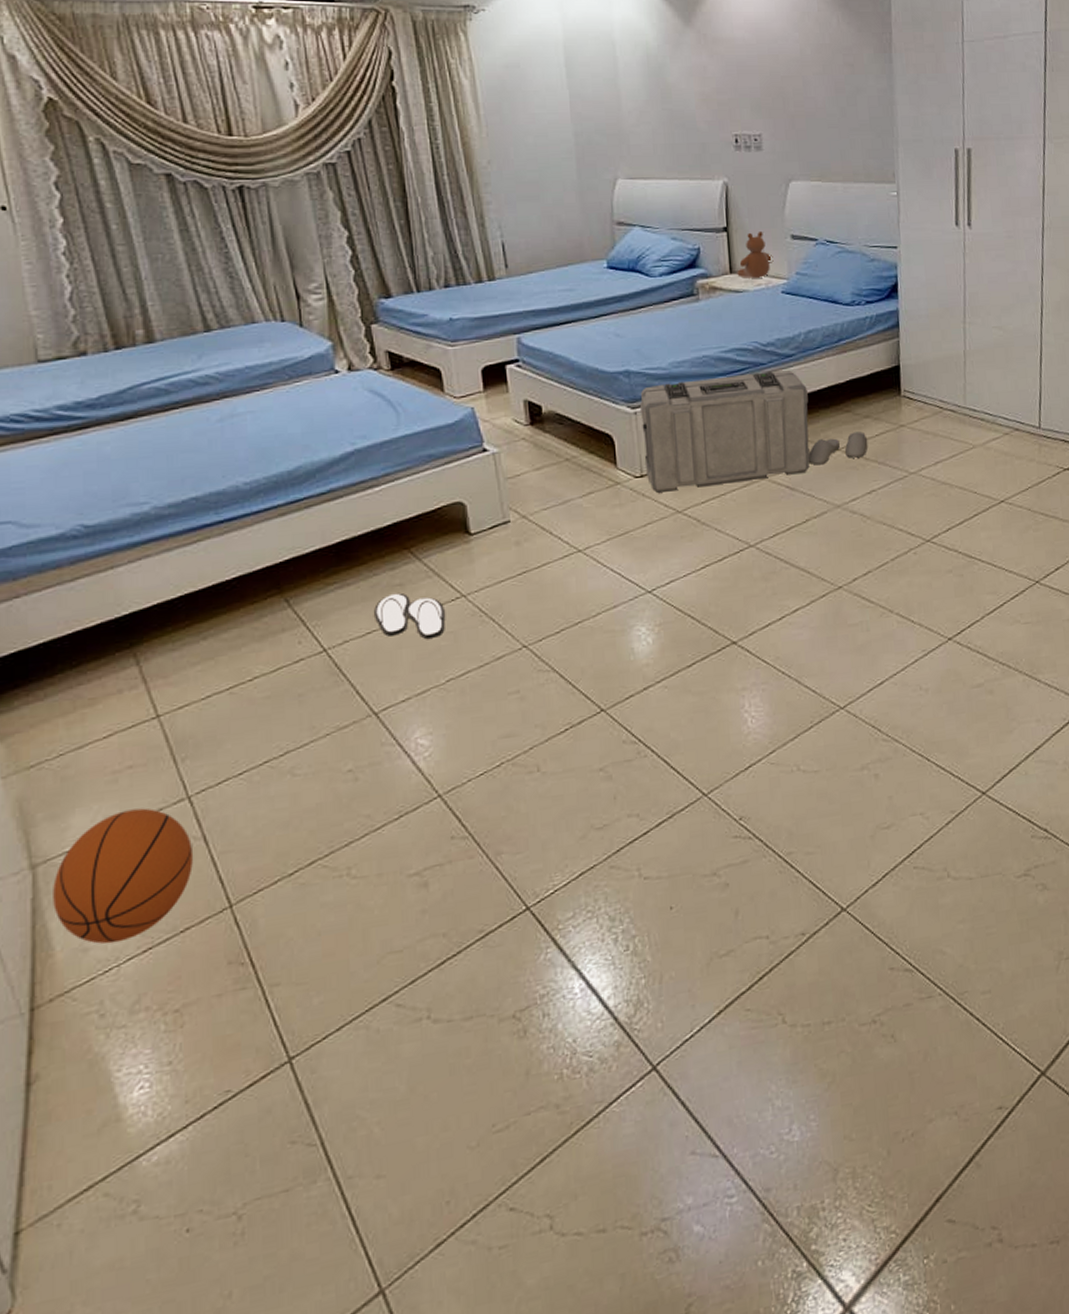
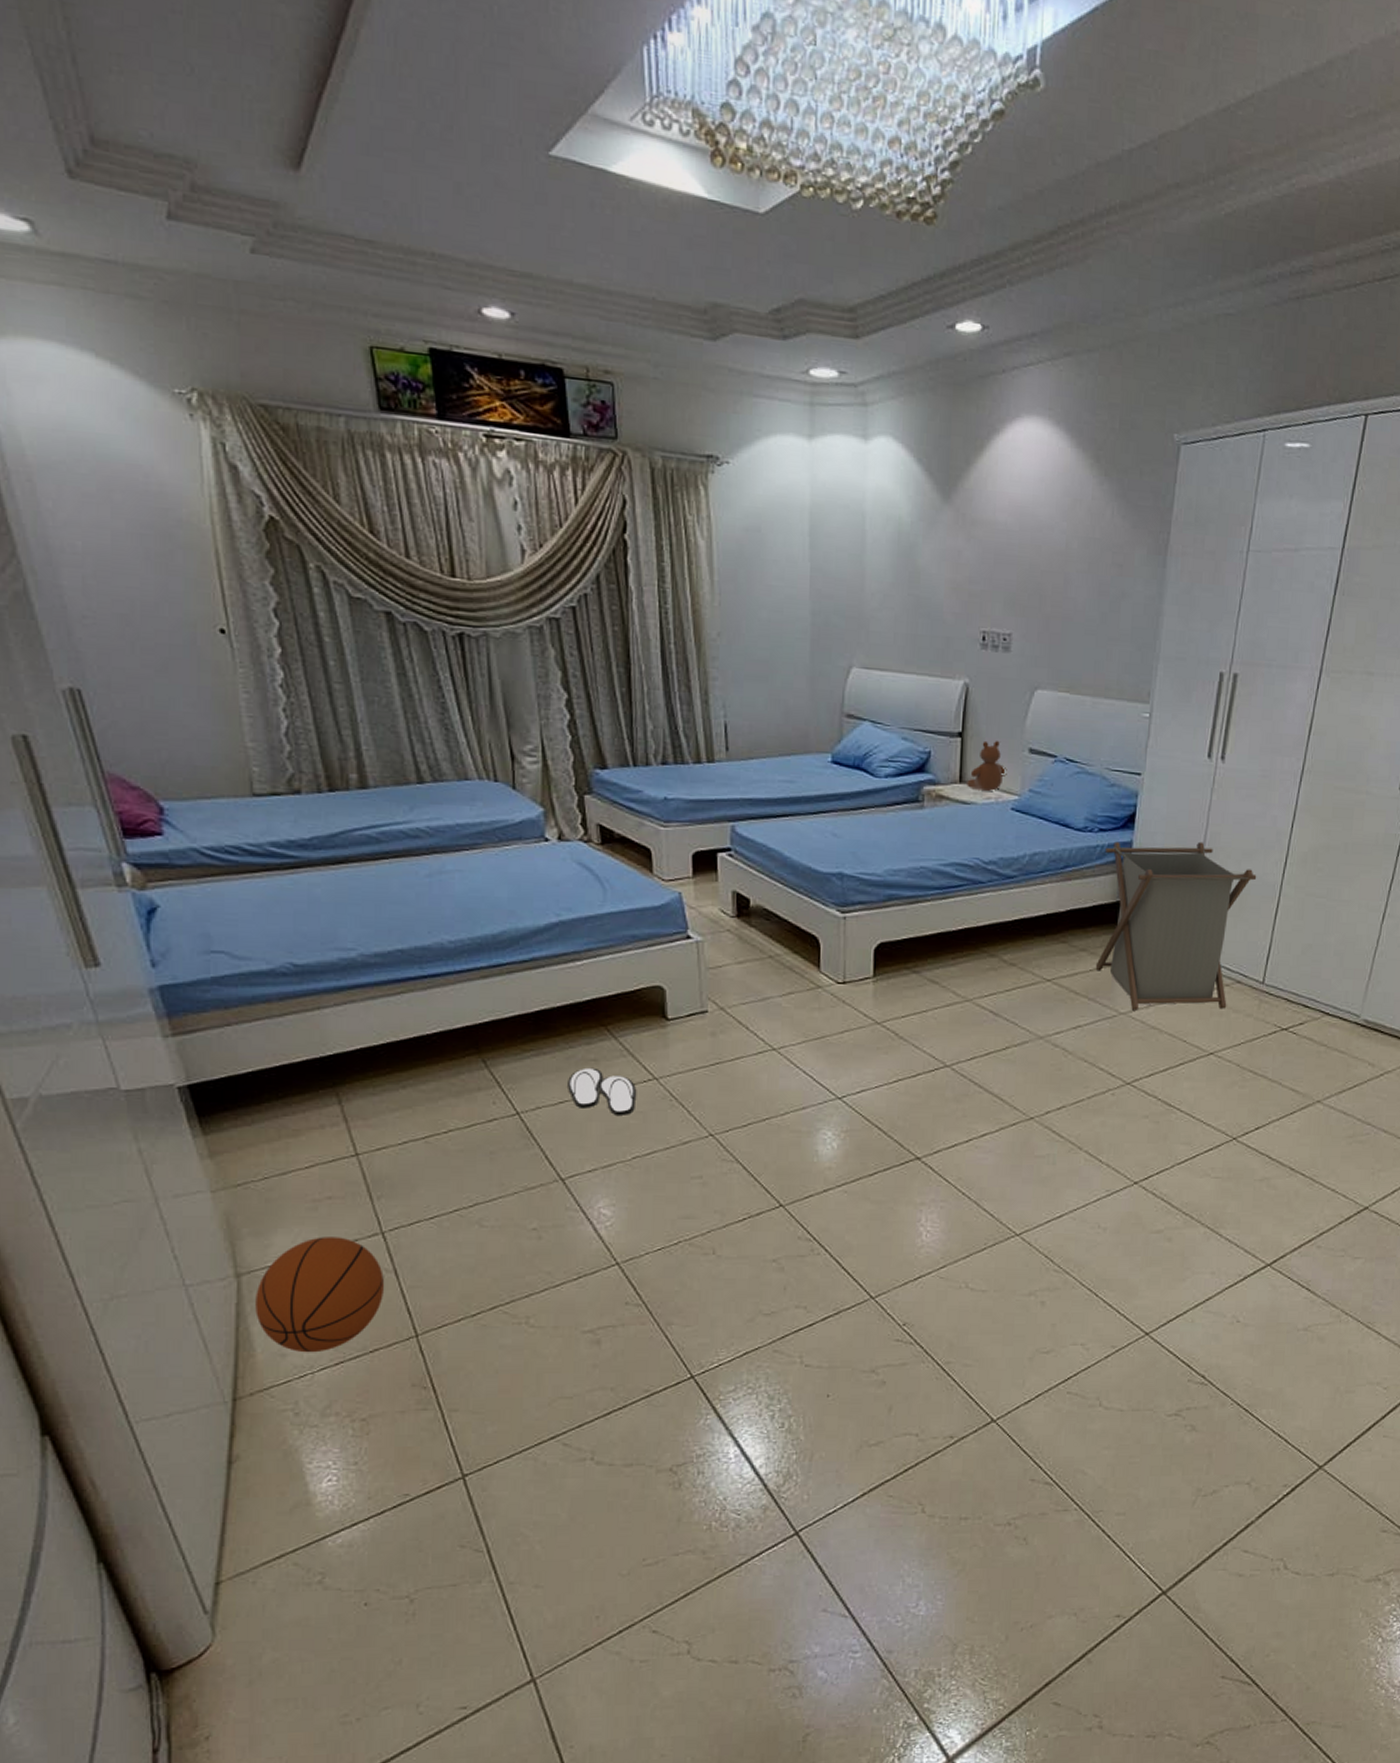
suitcase: present [640,370,811,493] -> none [849,891,1025,1002]
slippers: present [808,431,868,465] -> none [1015,964,1081,994]
laundry basket: none [873,302,1018,469] -> present [1095,841,1257,1010]

